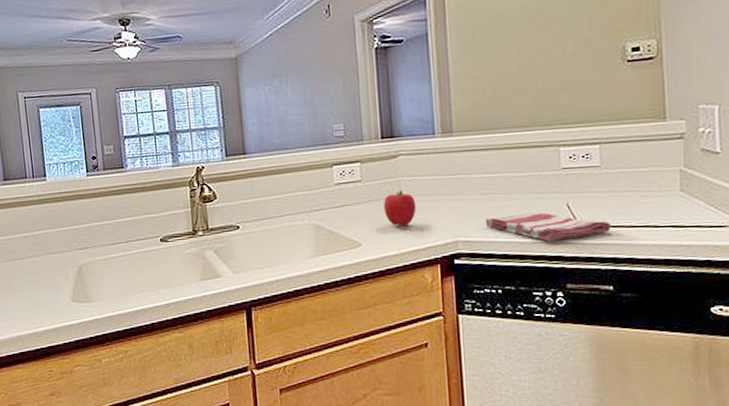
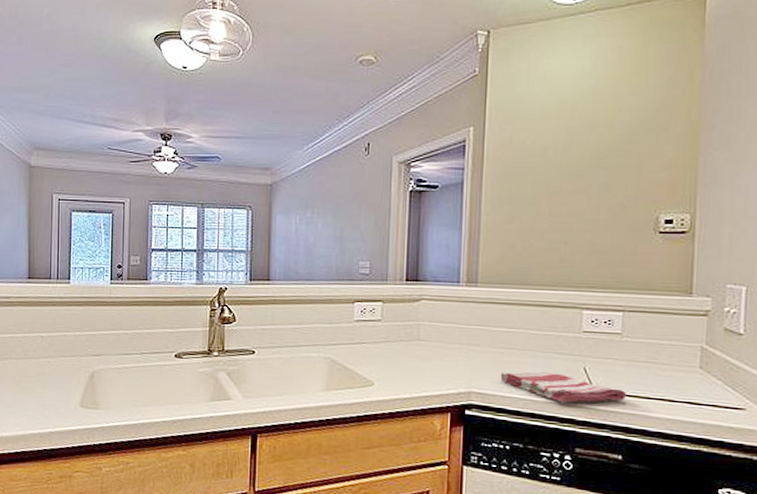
fruit: present [384,189,417,227] -> none [401,334,434,371]

